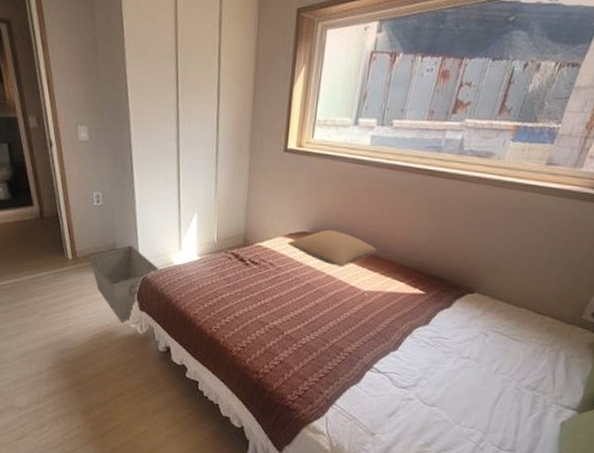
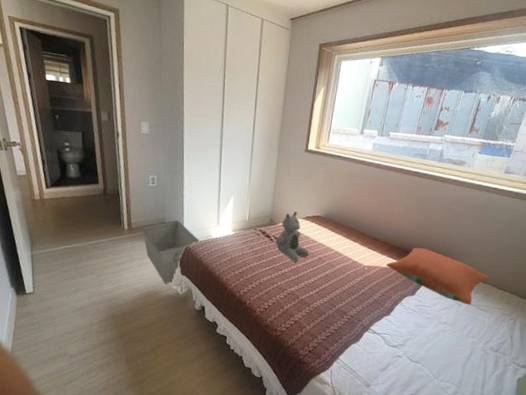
teddy bear: none [251,227,295,290] -> present [275,210,310,262]
pillow: present [287,229,377,266] -> none [304,214,375,245]
pillow: none [390,266,525,335] -> present [385,247,490,305]

